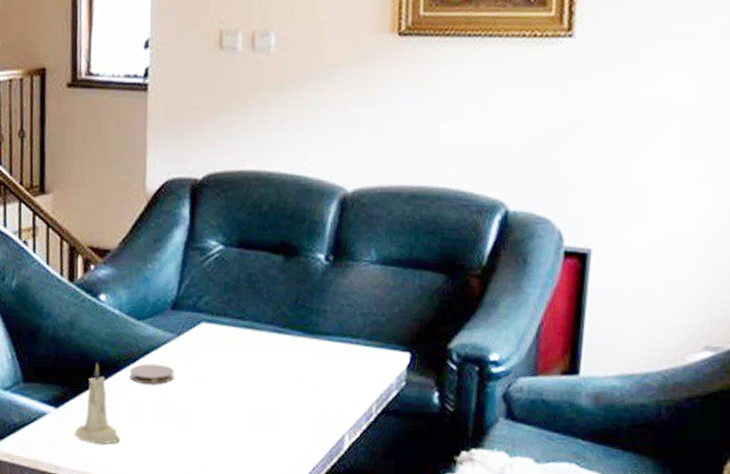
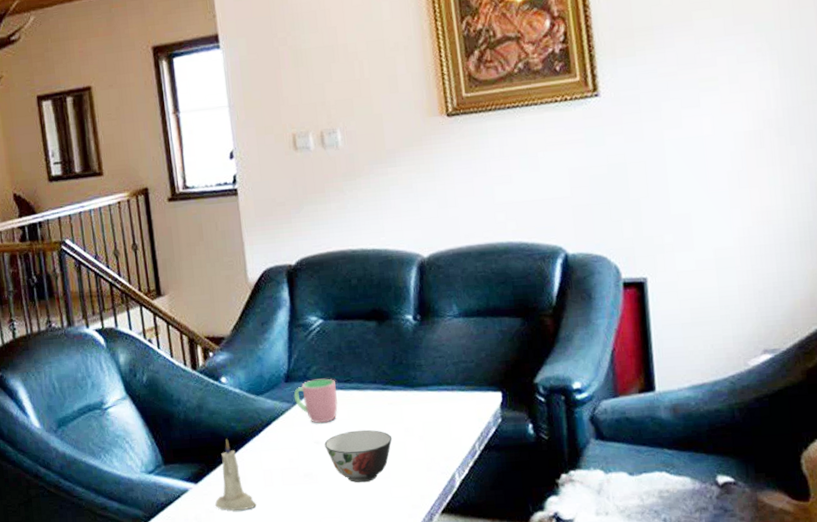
coaster: present [129,363,174,384] -> none [255,432,296,451]
cup: none [179,310,228,361] -> present [293,378,338,423]
soup bowl: none [205,373,282,432] -> present [324,429,392,483]

